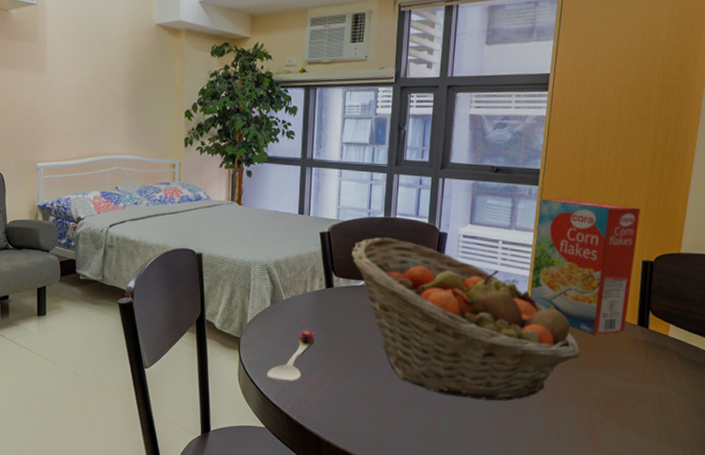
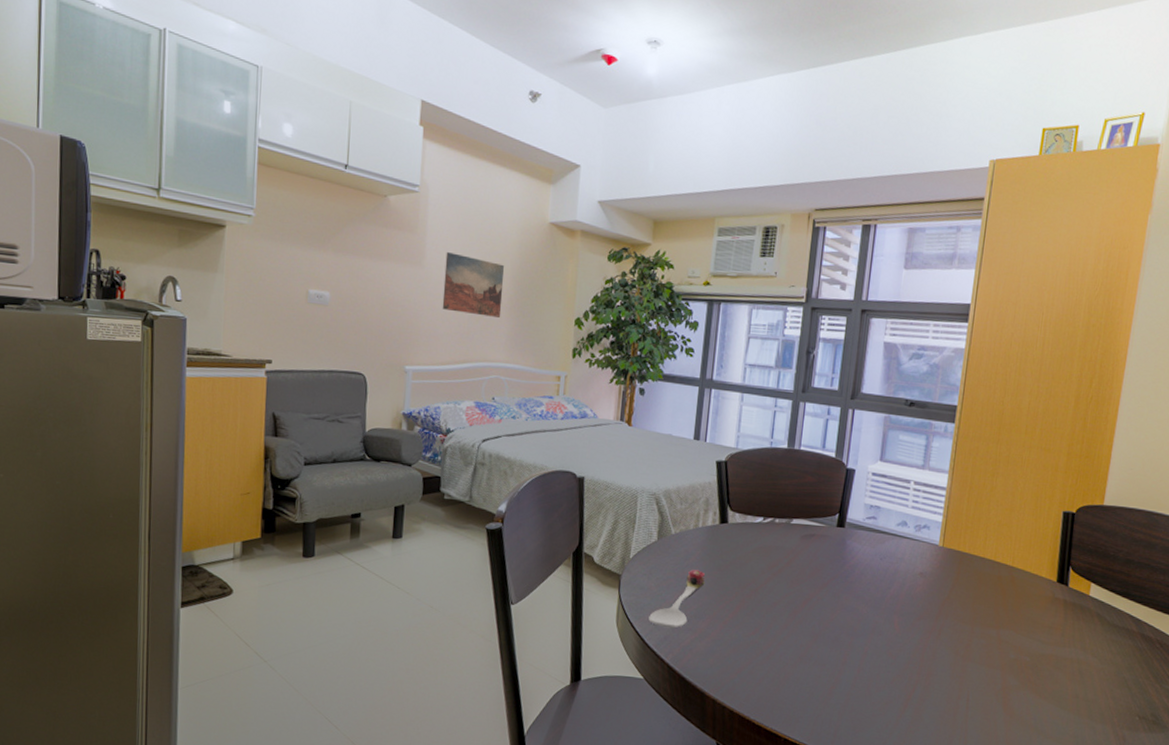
wall art: none [65,58,119,114] -> present [442,252,505,318]
fruit basket: present [352,238,581,401] -> none [750,470,996,660]
cereal box: present [530,198,641,334] -> none [942,437,1063,591]

